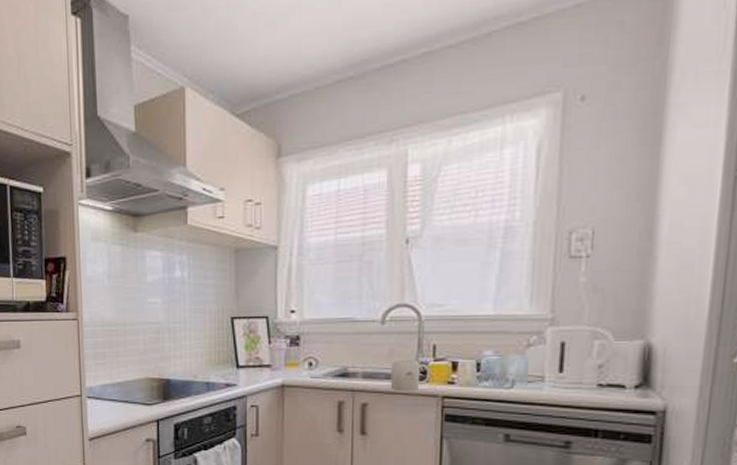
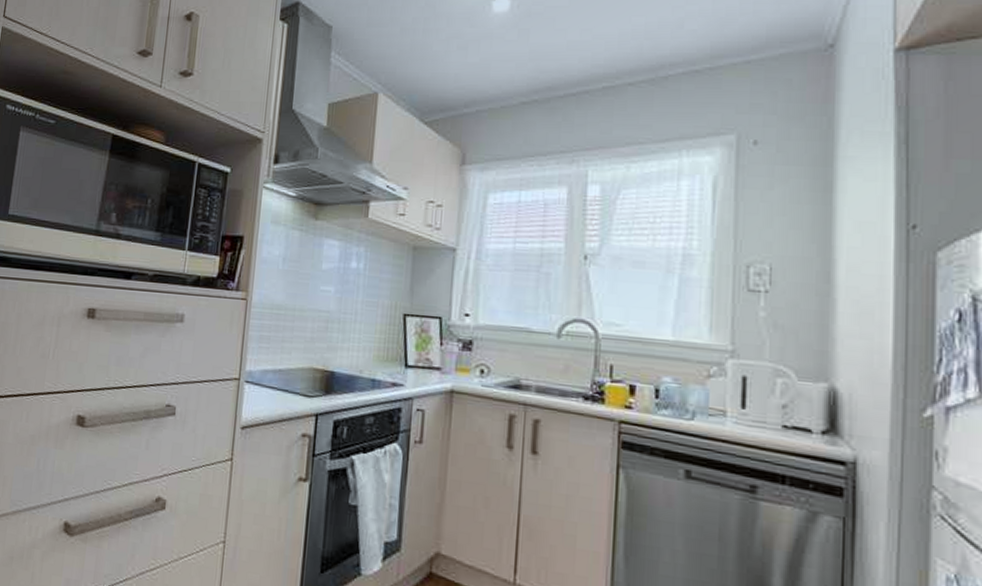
mug: present [390,359,431,392] -> none [564,376,607,413]

